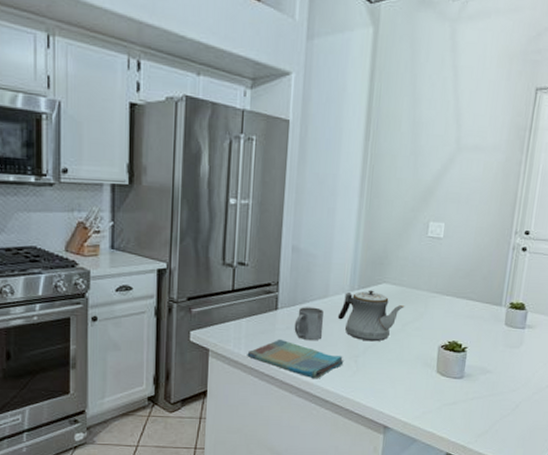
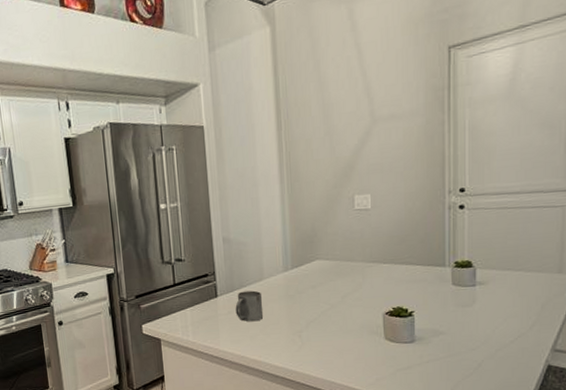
dish towel: present [247,339,344,379] -> none [195,323,288,357]
teapot: present [337,290,405,342] -> none [275,267,342,317]

